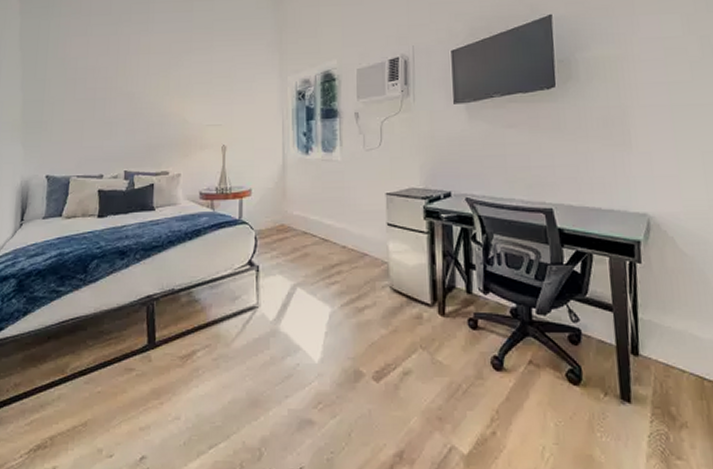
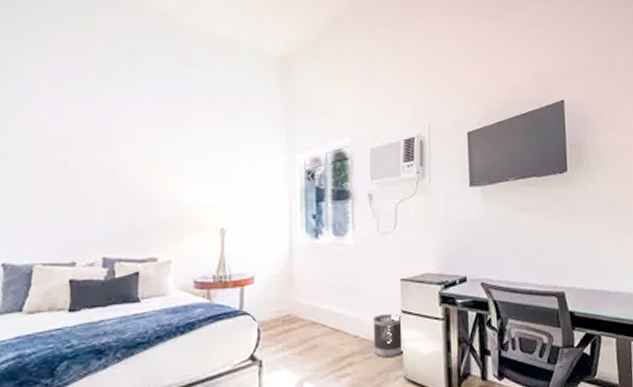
wastebasket: none [360,226,389,268] -> present [373,313,403,358]

